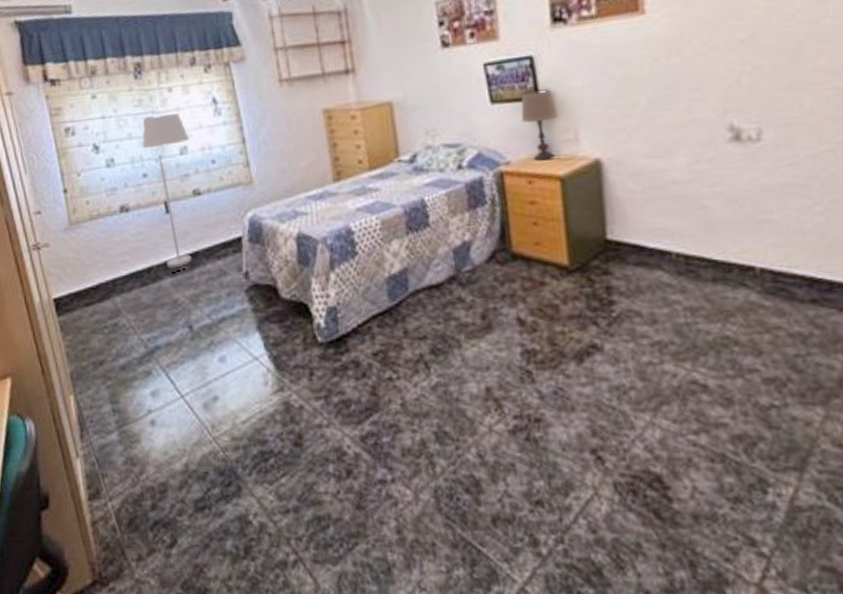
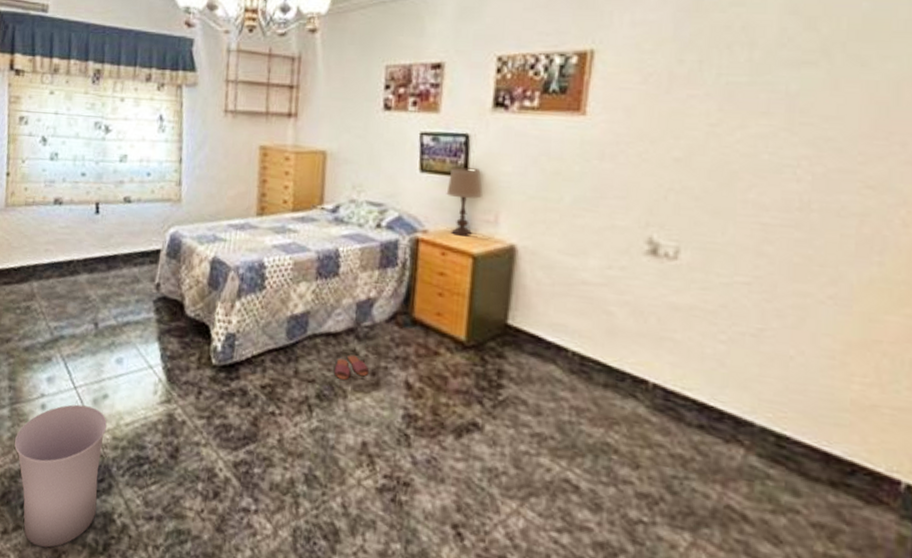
waste bin: none [130,412,231,566] -> present [14,404,107,548]
floor lamp: present [141,113,192,268] -> none [86,121,132,267]
slippers: none [443,303,478,331] -> present [333,355,368,381]

